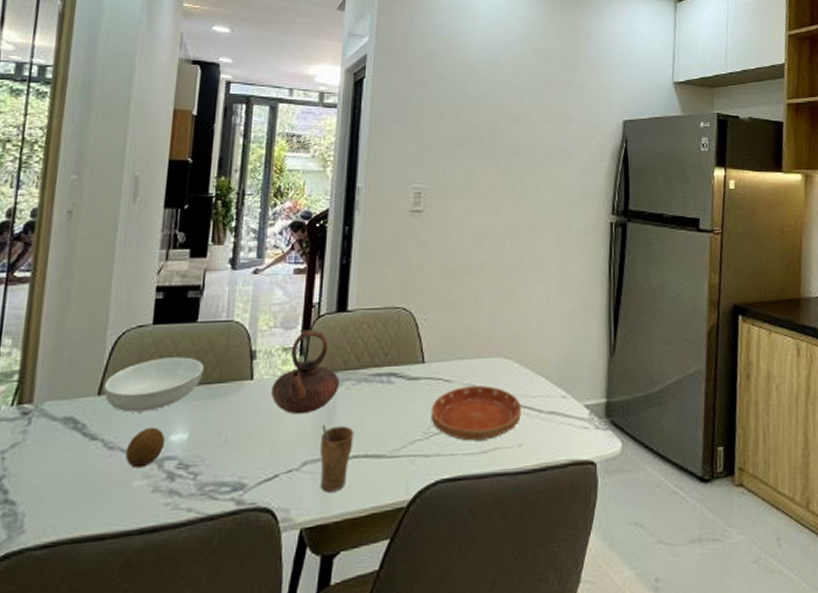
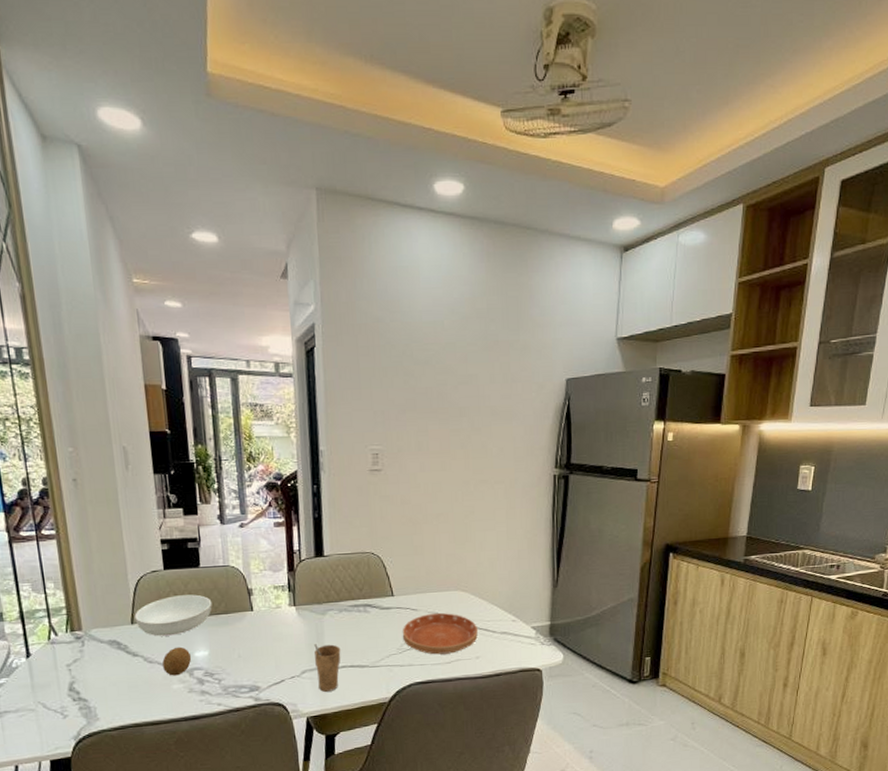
teapot: present [271,330,340,415] -> none [269,571,325,637]

